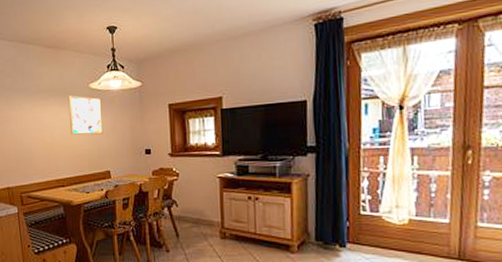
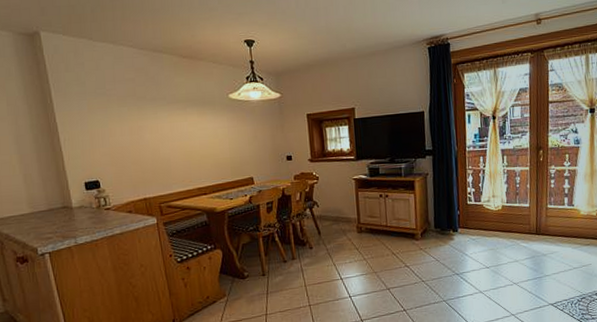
wall art: present [68,95,103,135] -> none [207,105,244,144]

